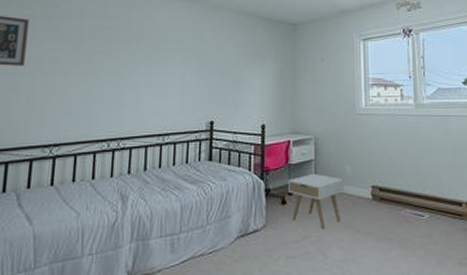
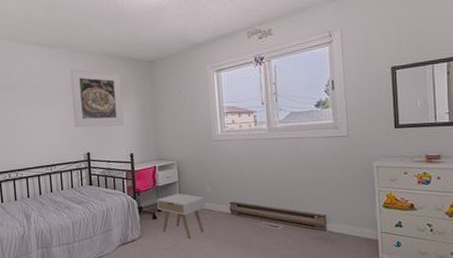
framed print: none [199,25,259,92] -> present [70,68,124,128]

